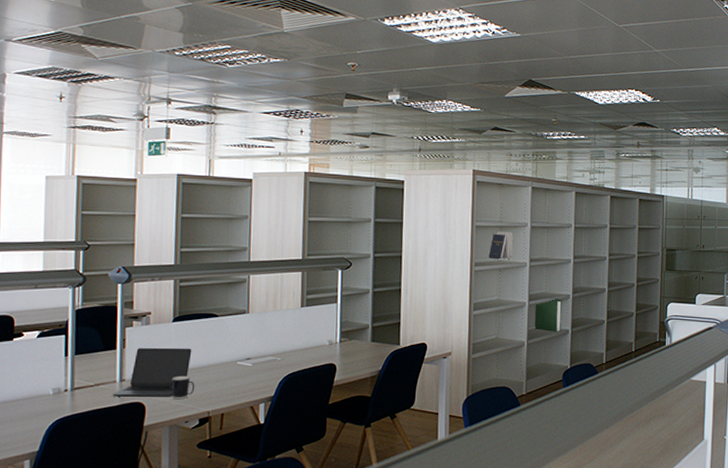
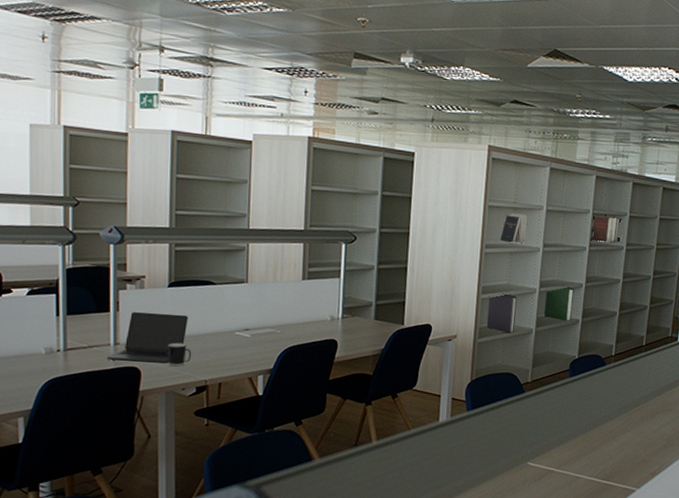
binder: none [479,309,508,348] -> present [487,293,517,334]
books: none [575,229,605,254] -> present [592,215,624,243]

